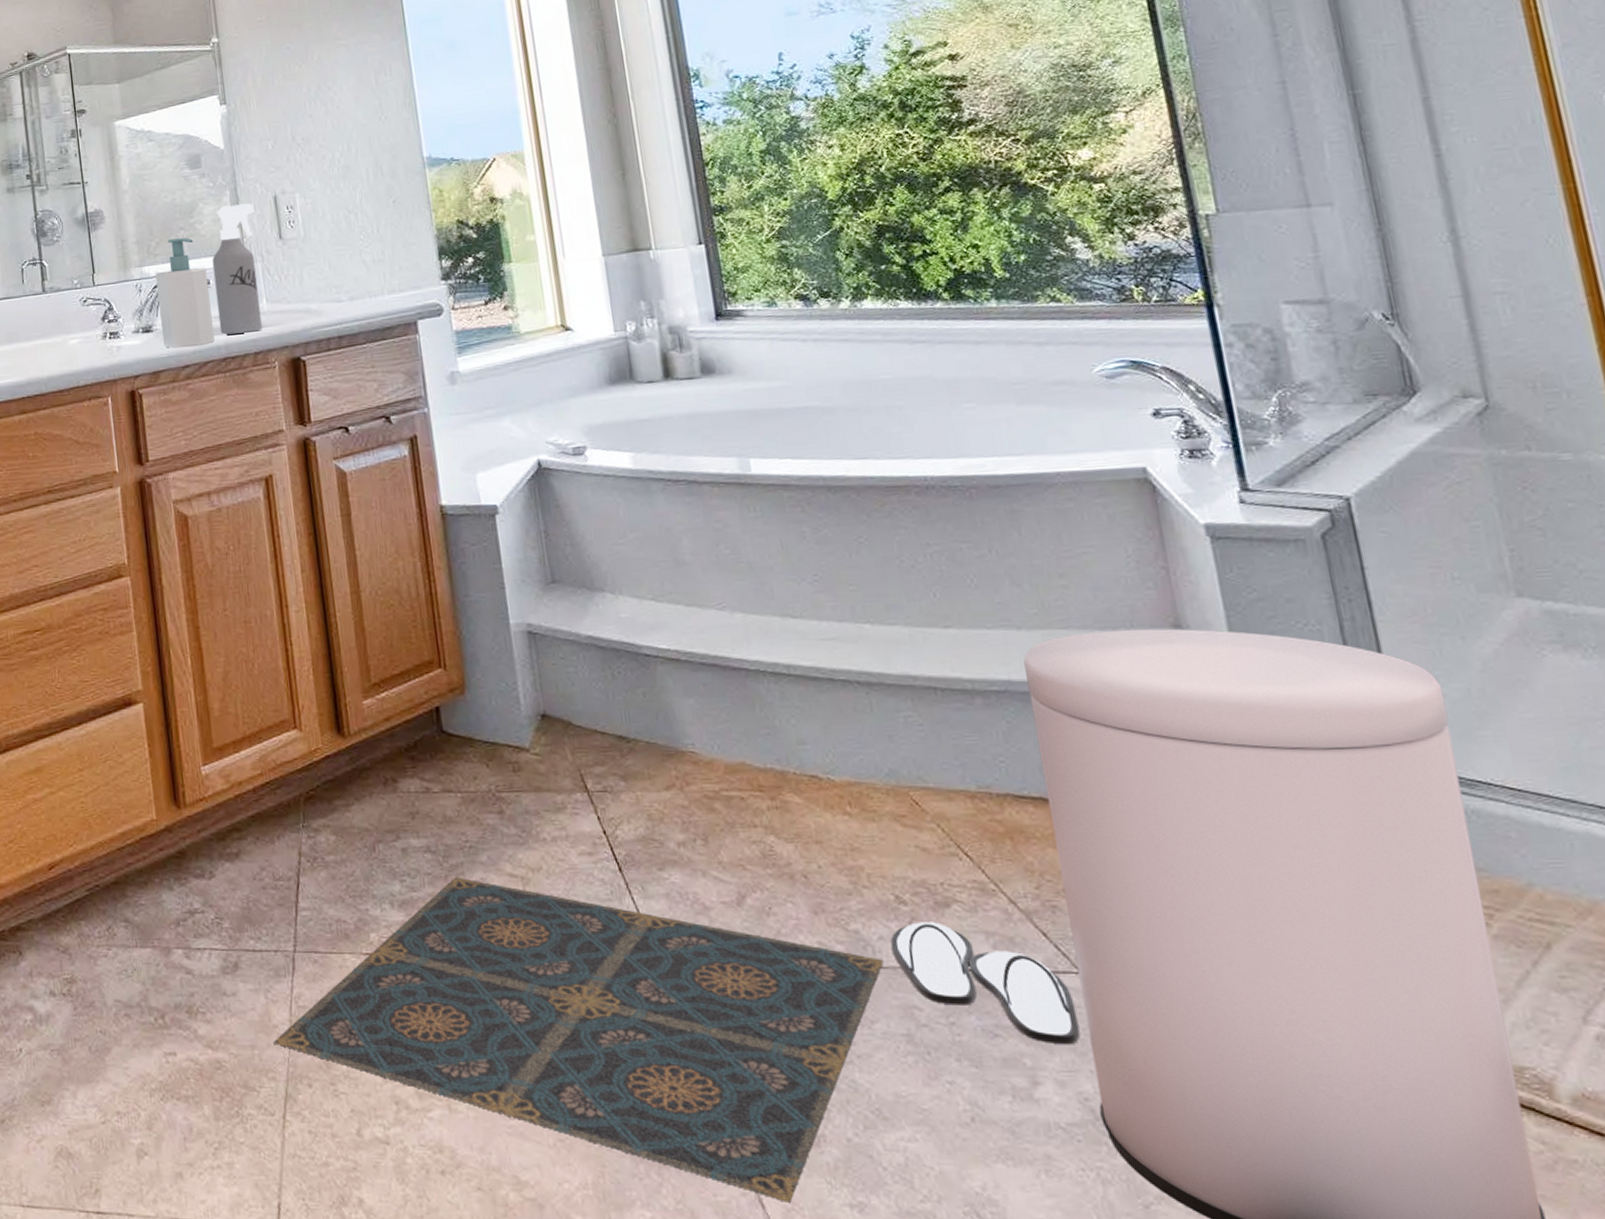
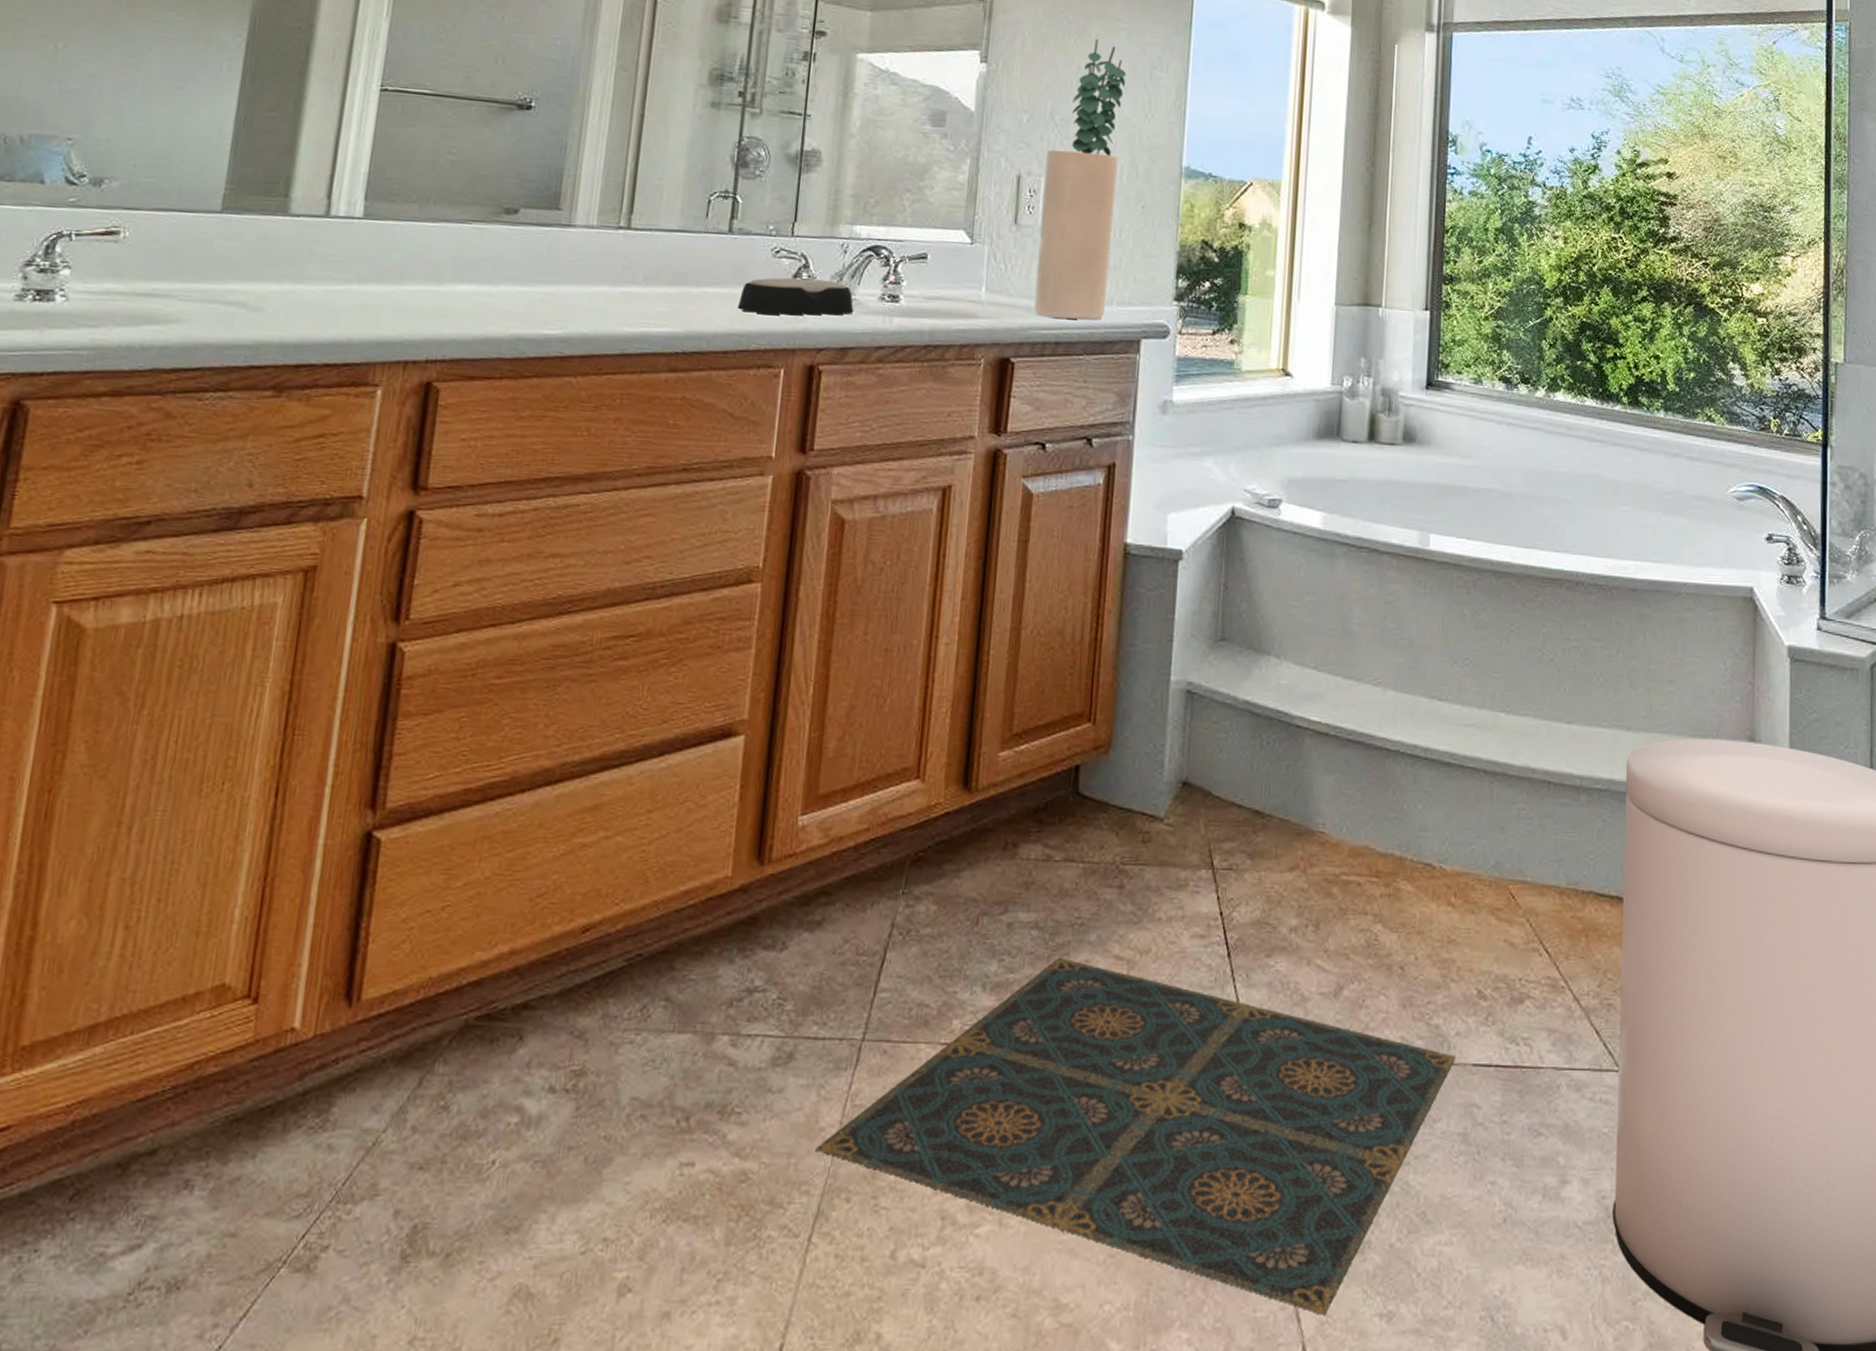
soap dish: none [62,317,158,356] -> present [737,277,854,315]
soap bottle: present [155,237,215,349] -> none [860,200,927,328]
spray bottle: present [212,203,262,335] -> none [927,175,993,322]
vase: none [295,60,378,316] -> present [1034,39,1127,321]
slippers: present [890,922,1080,1045] -> none [1465,1018,1610,1143]

